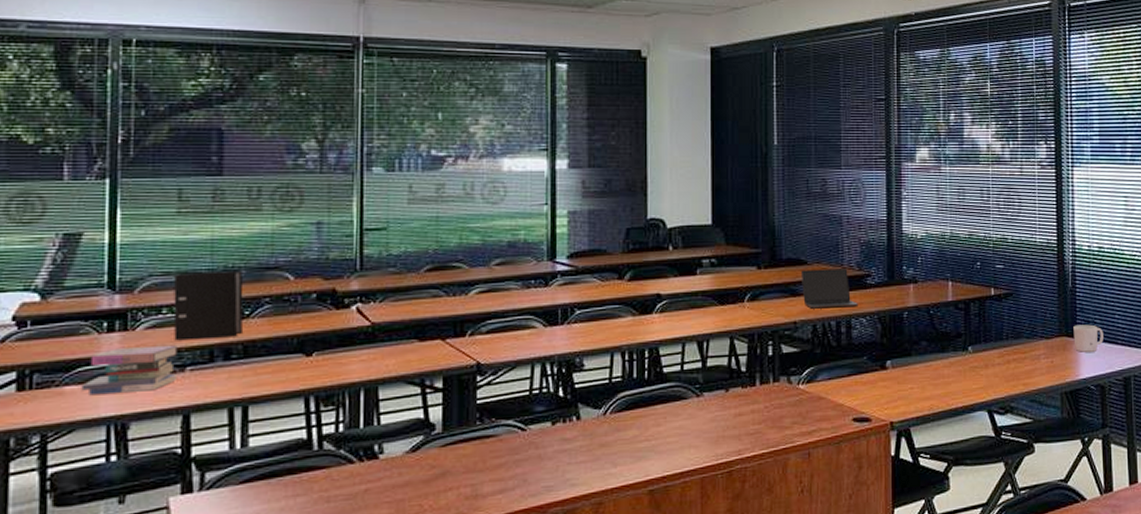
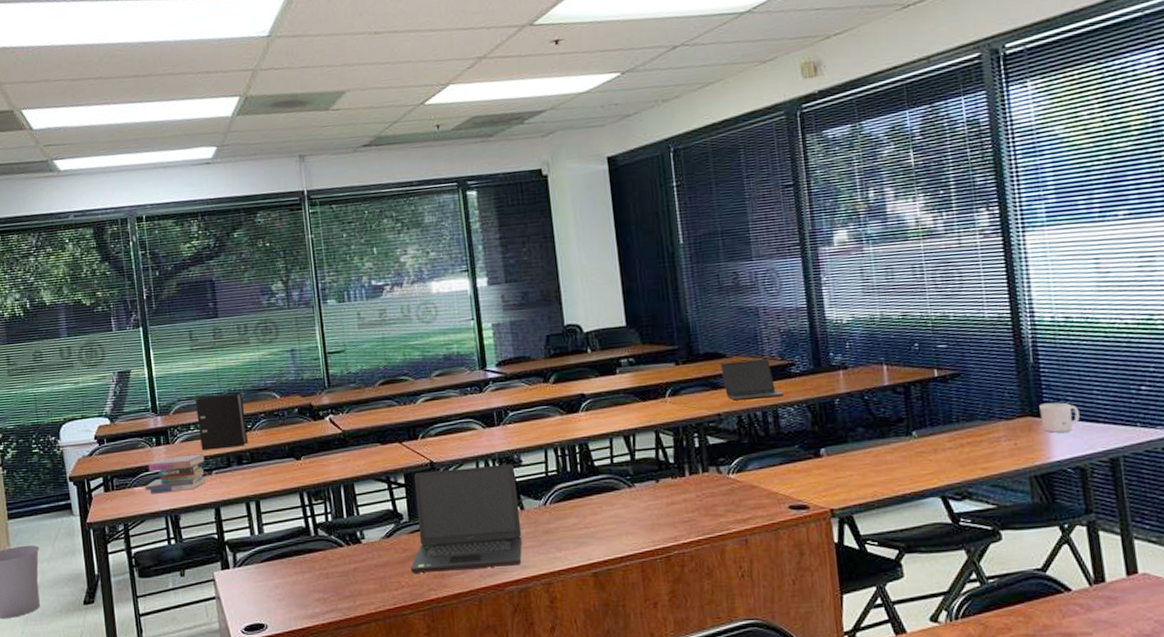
laptop: none [437,367,575,494] -> present [410,463,523,573]

